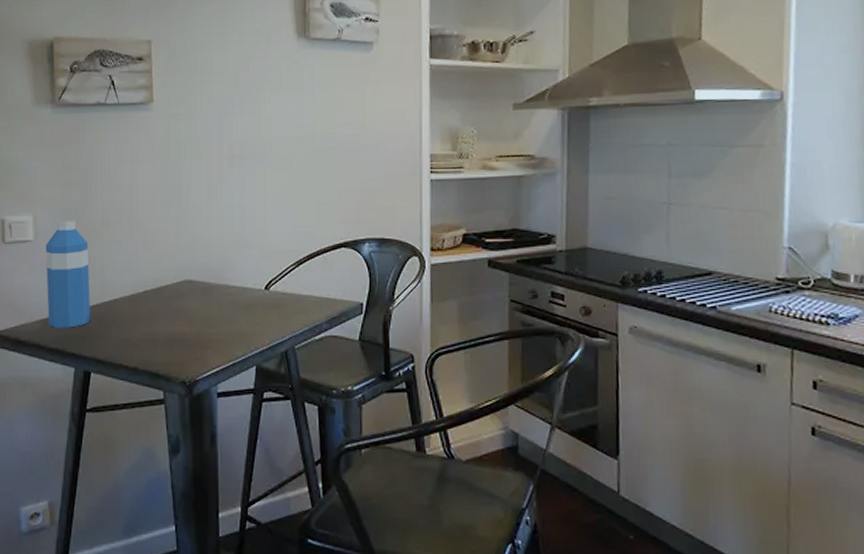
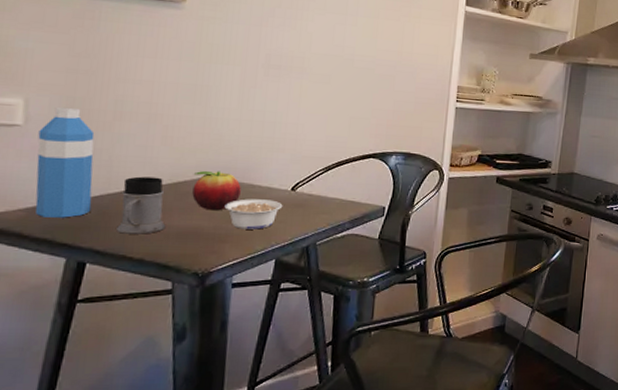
mug: none [113,283,154,342] -> present [116,176,166,234]
fruit: none [173,273,217,315] -> present [192,171,241,211]
legume: none [204,301,258,334] -> present [224,199,283,230]

